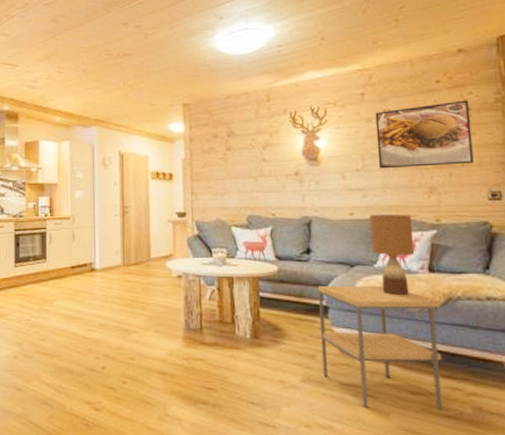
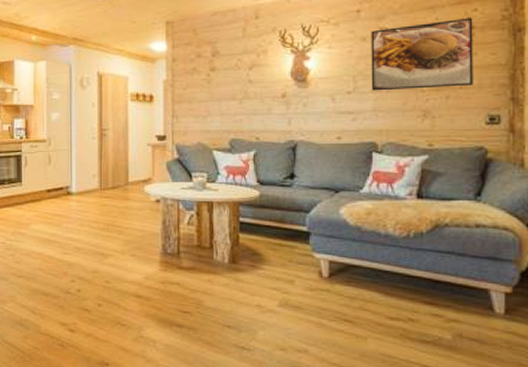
side table: present [317,285,443,409] -> none [300,211,428,335]
table lamp: present [369,215,415,296] -> none [358,139,404,222]

